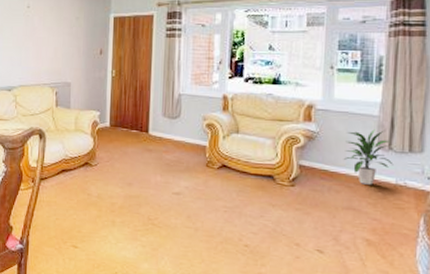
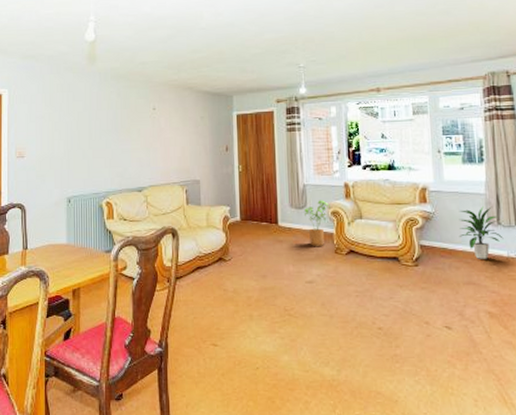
house plant: none [177,111,206,158] -> present [305,200,330,246]

